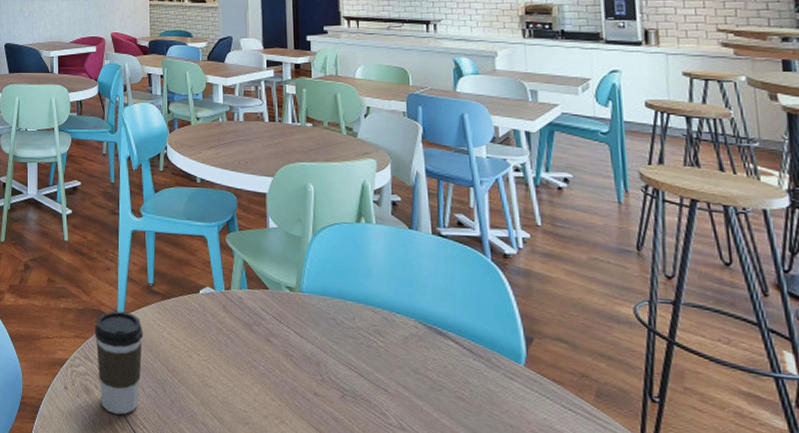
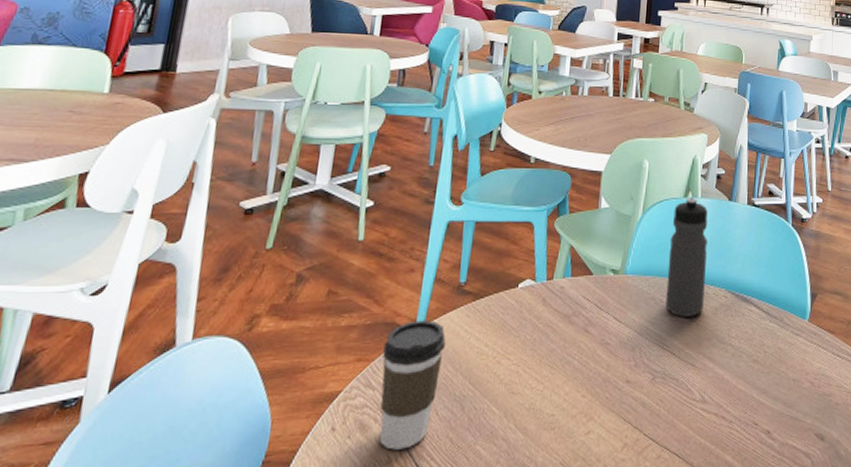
water bottle: none [345,222,391,343] -> present [665,197,708,317]

